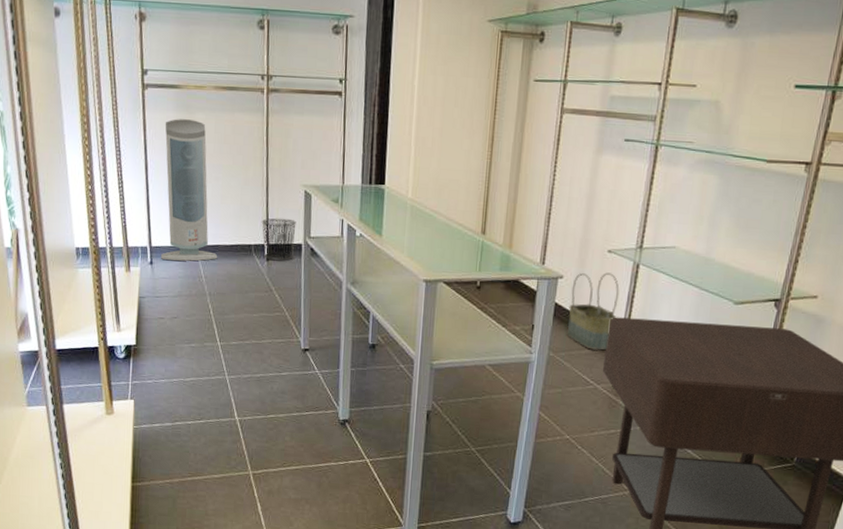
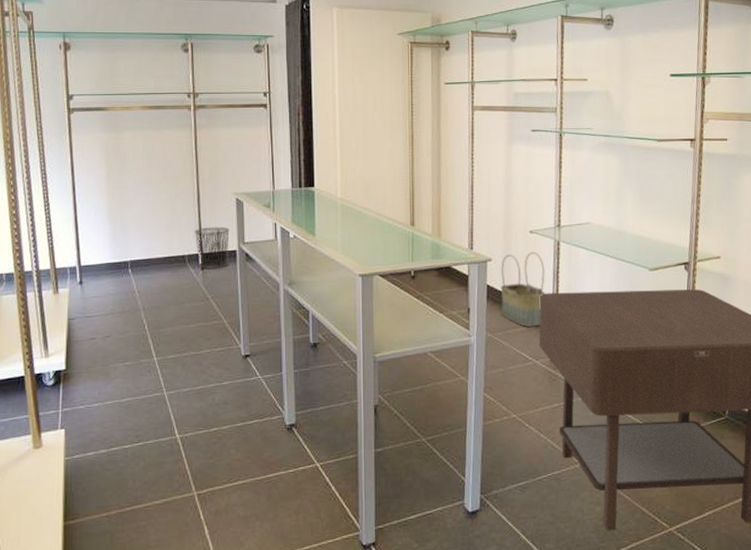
air purifier: present [161,119,218,261] -> none [91,139,151,278]

